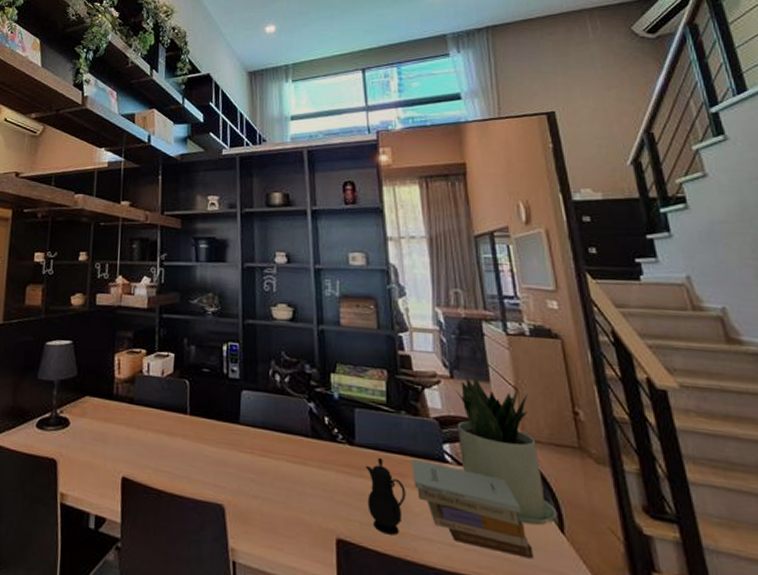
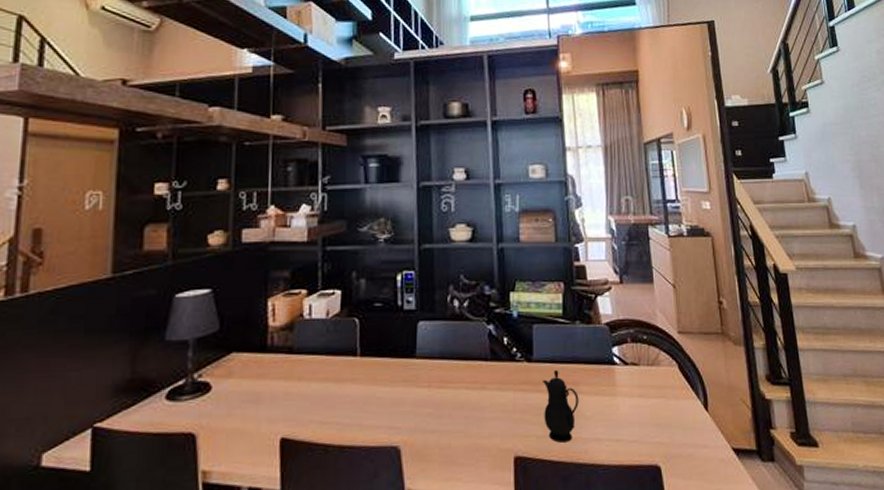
books: present [412,459,533,559] -> none [585,366,683,439]
planter: present [455,376,558,526] -> none [623,279,703,409]

